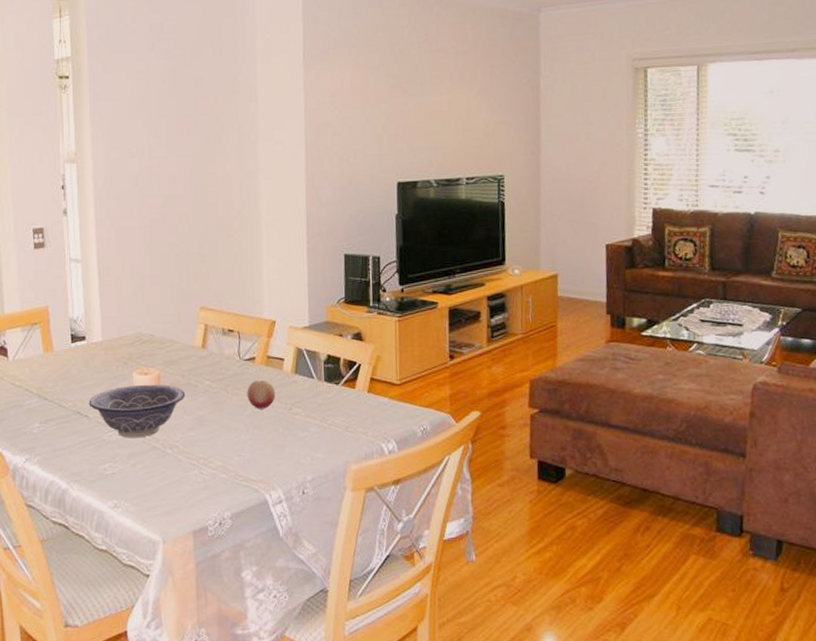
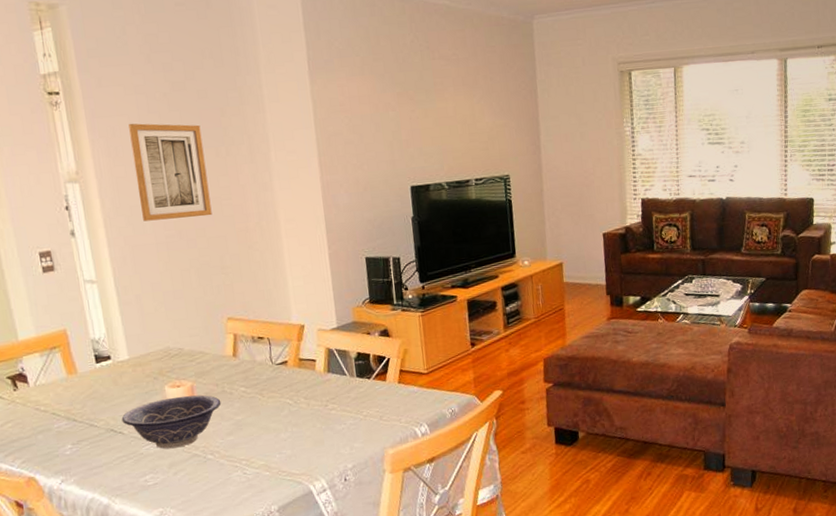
wall art: none [128,107,196,204] -> present [128,123,212,222]
fruit: present [247,380,276,409] -> none [282,381,311,409]

